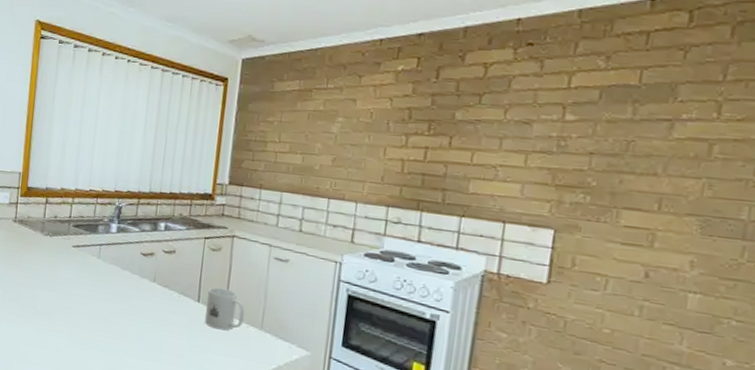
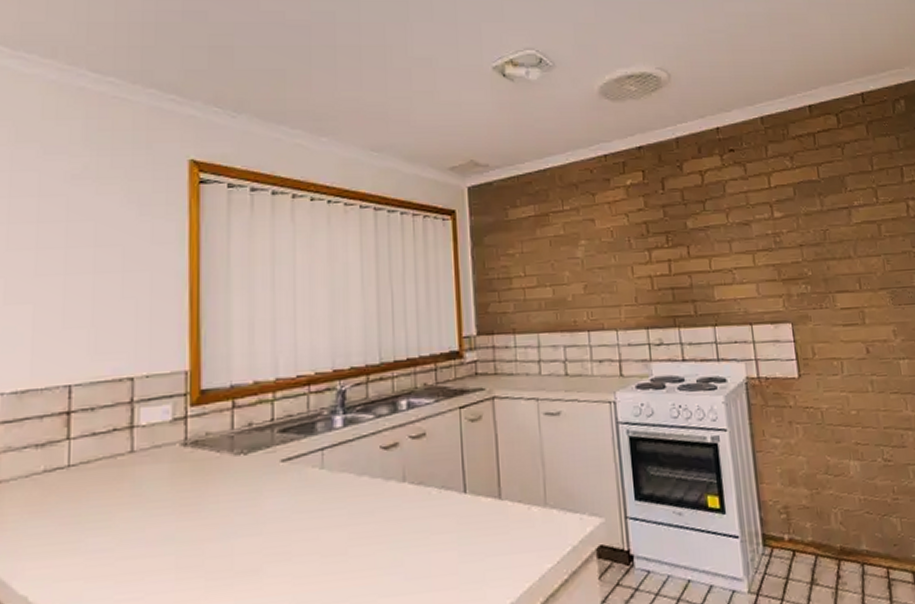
mug: present [204,287,245,331] -> none [474,465,524,523]

